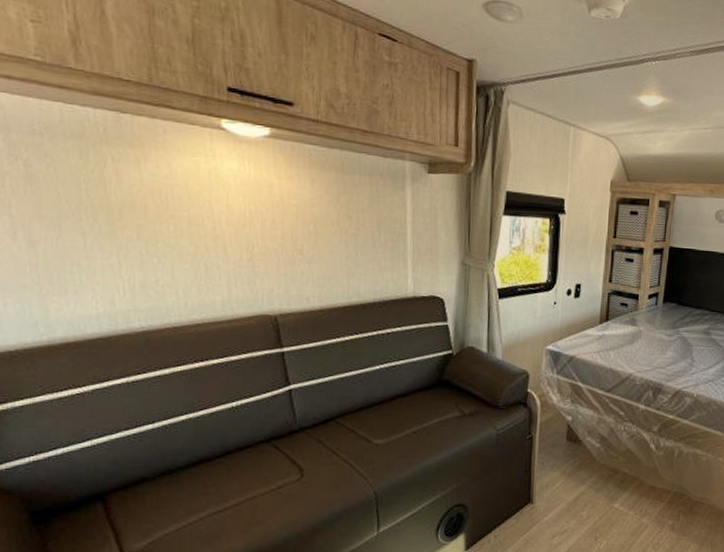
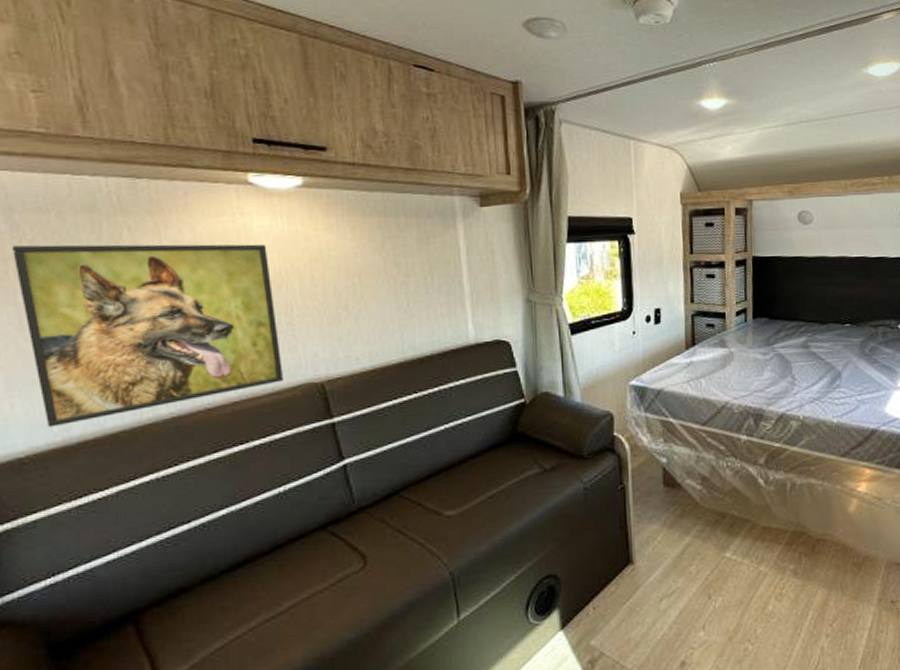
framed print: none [8,163,242,328] -> present [11,244,283,427]

